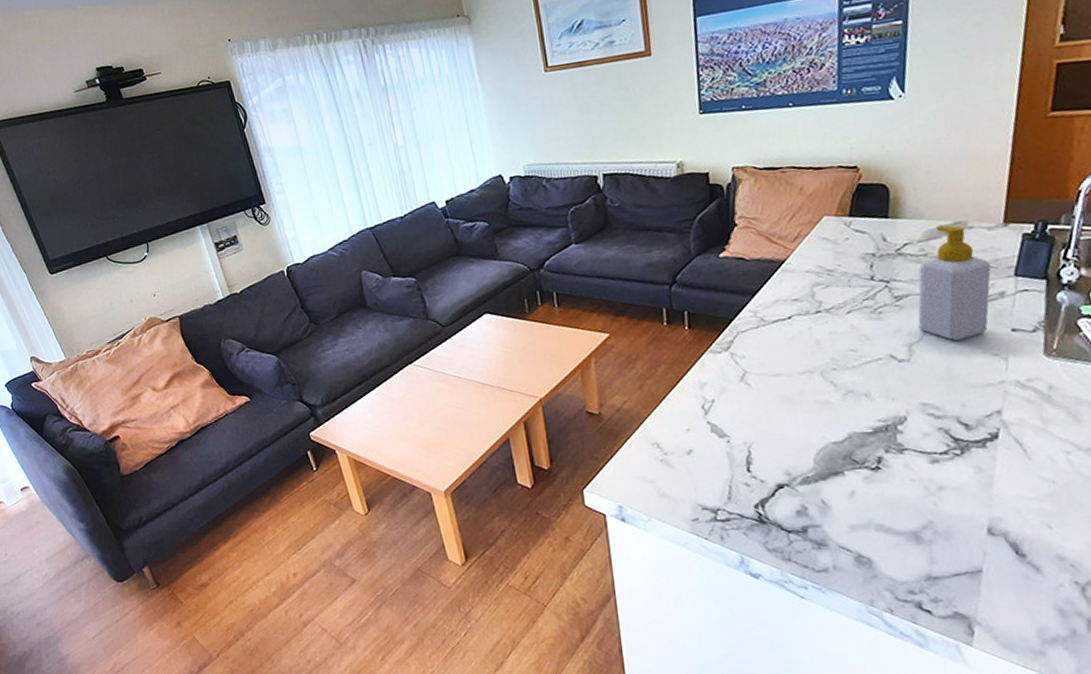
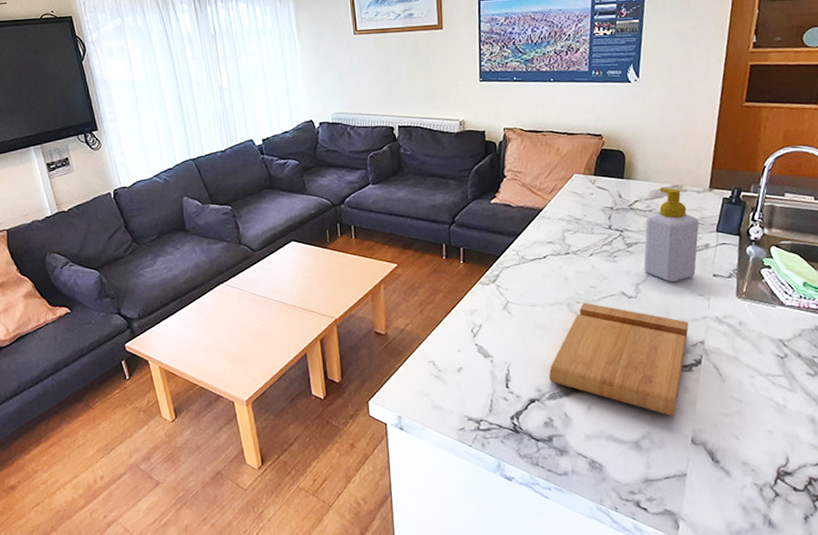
cutting board: none [799,369,980,503] -> present [548,302,689,417]

